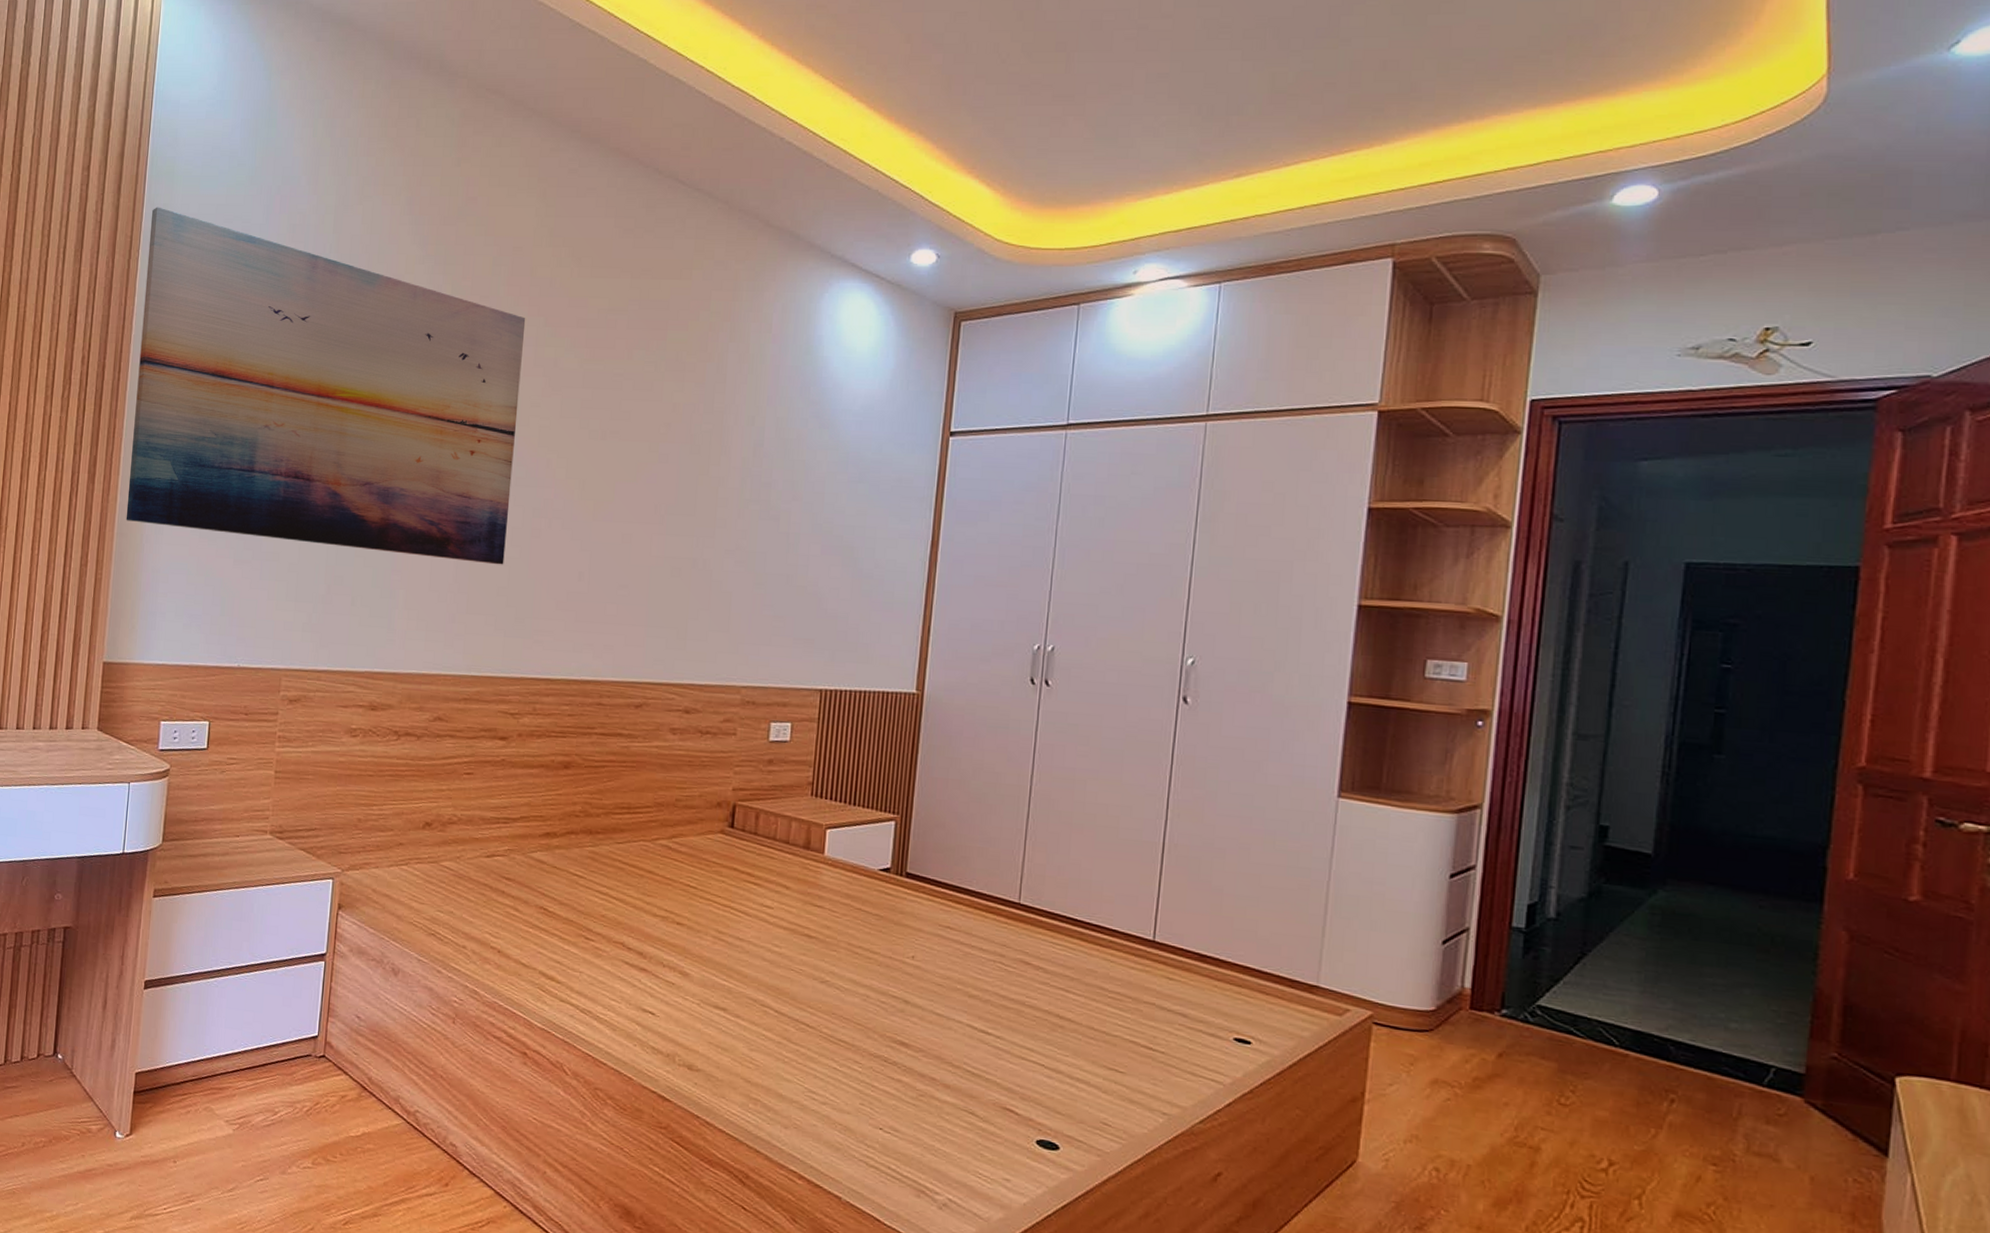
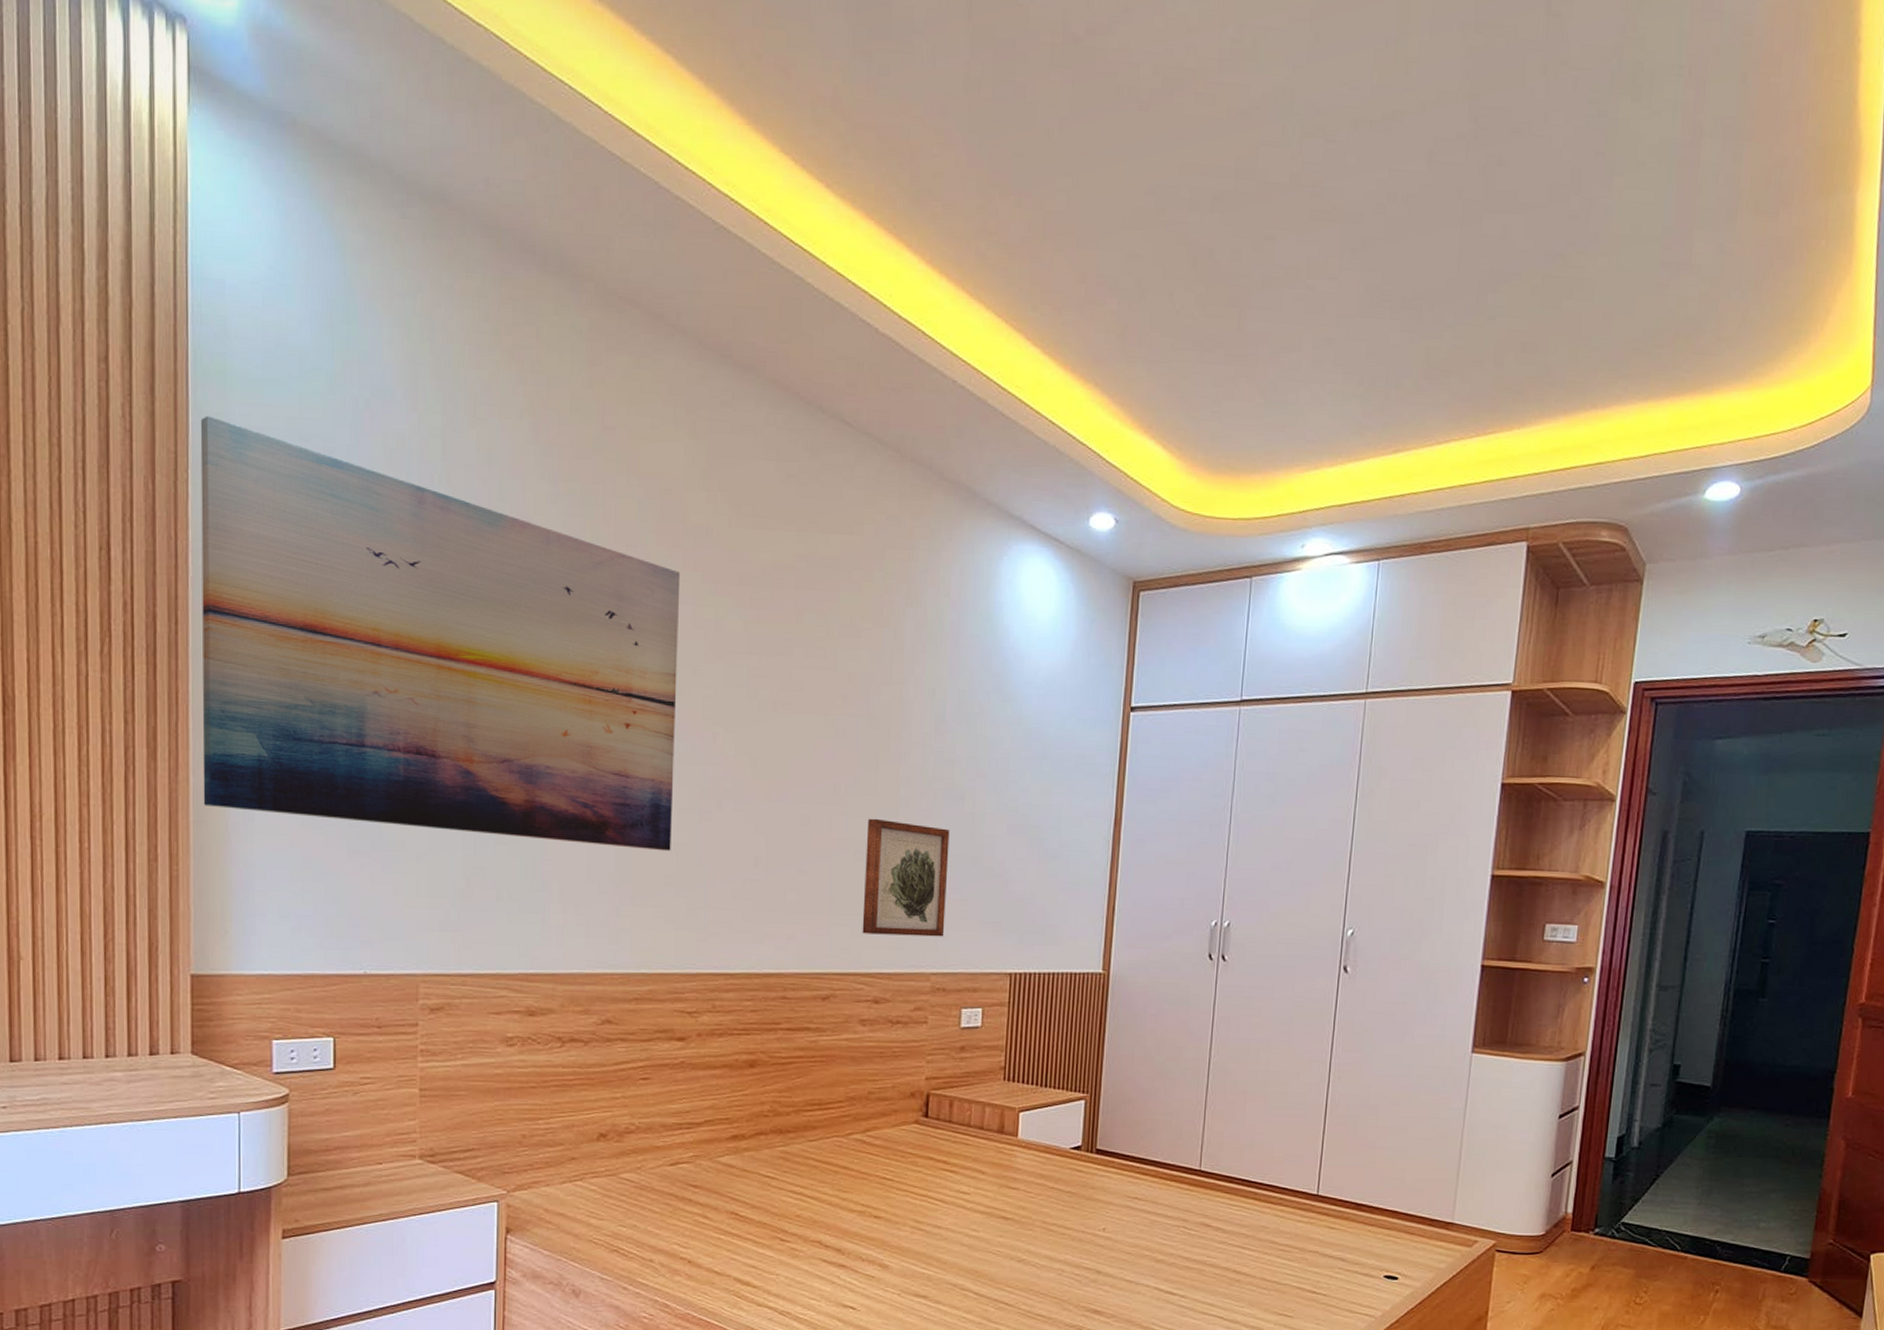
wall art: none [676,537,764,652] -> present [862,818,950,937]

